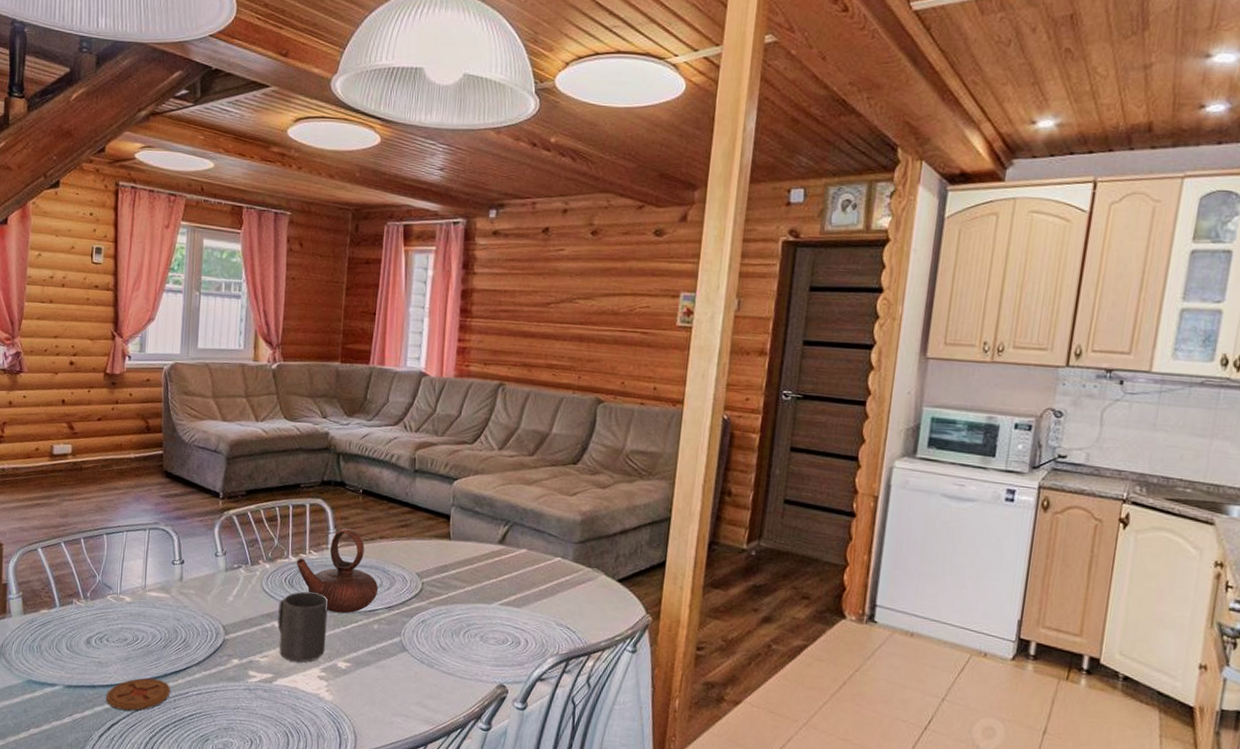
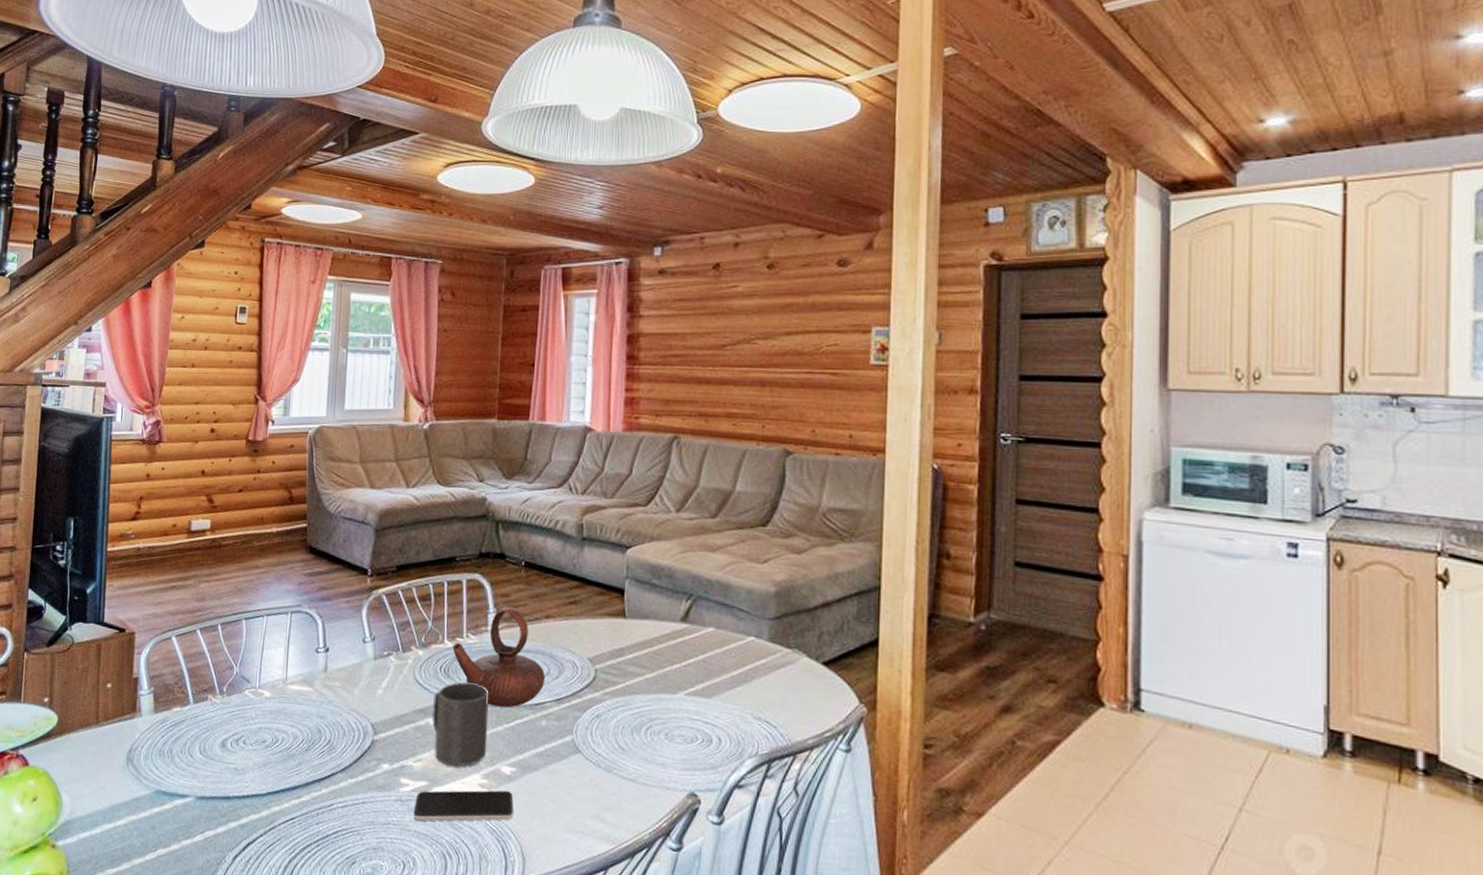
coaster: present [106,678,171,711] -> none [242,787,313,827]
smartphone: none [259,681,348,707] -> present [413,790,514,822]

